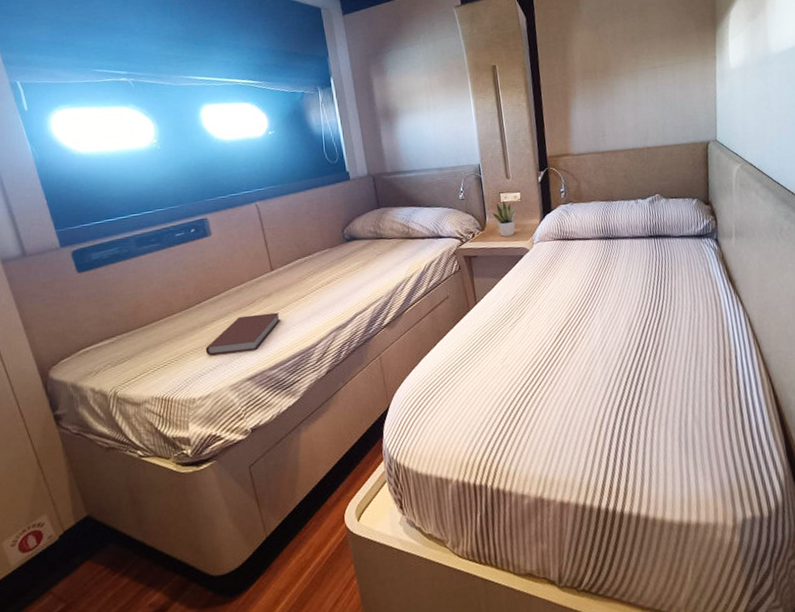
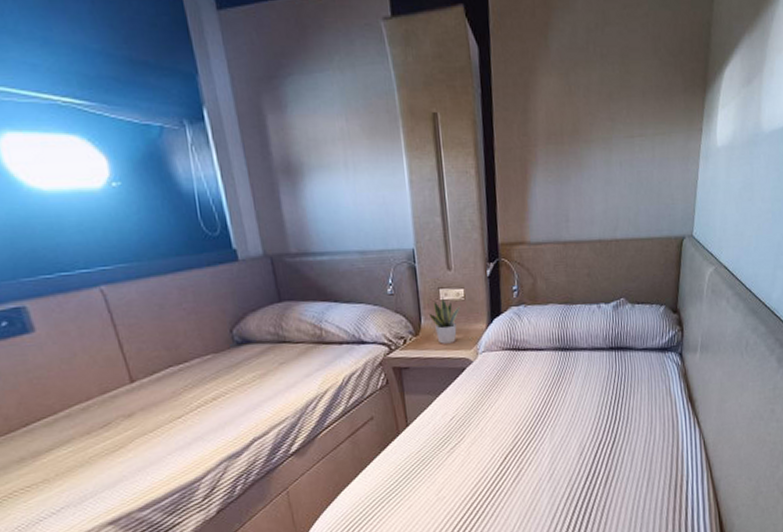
book: present [205,312,280,356] -> none [42,437,149,496]

